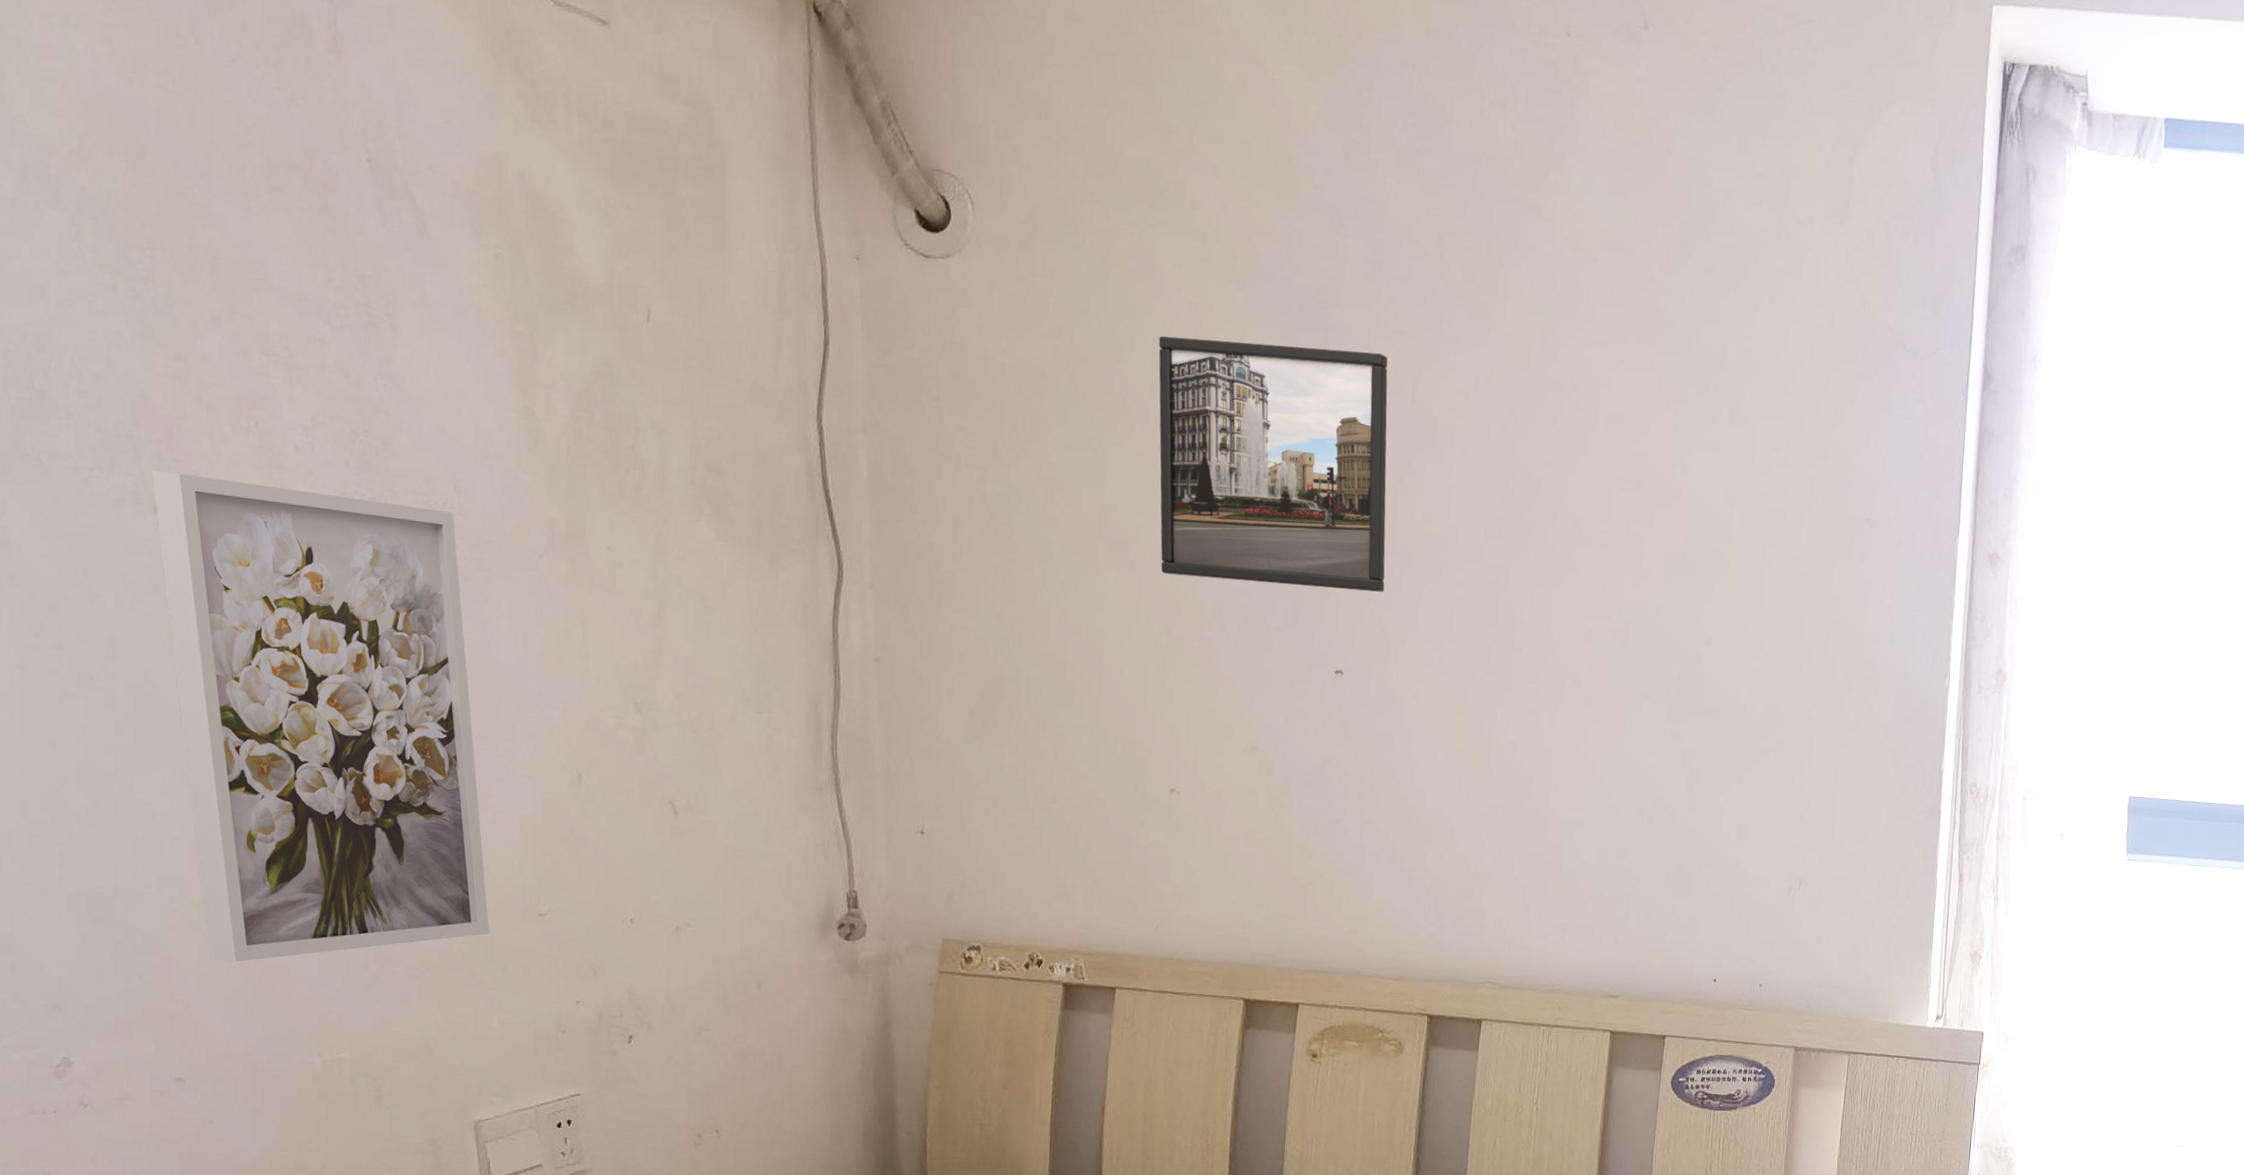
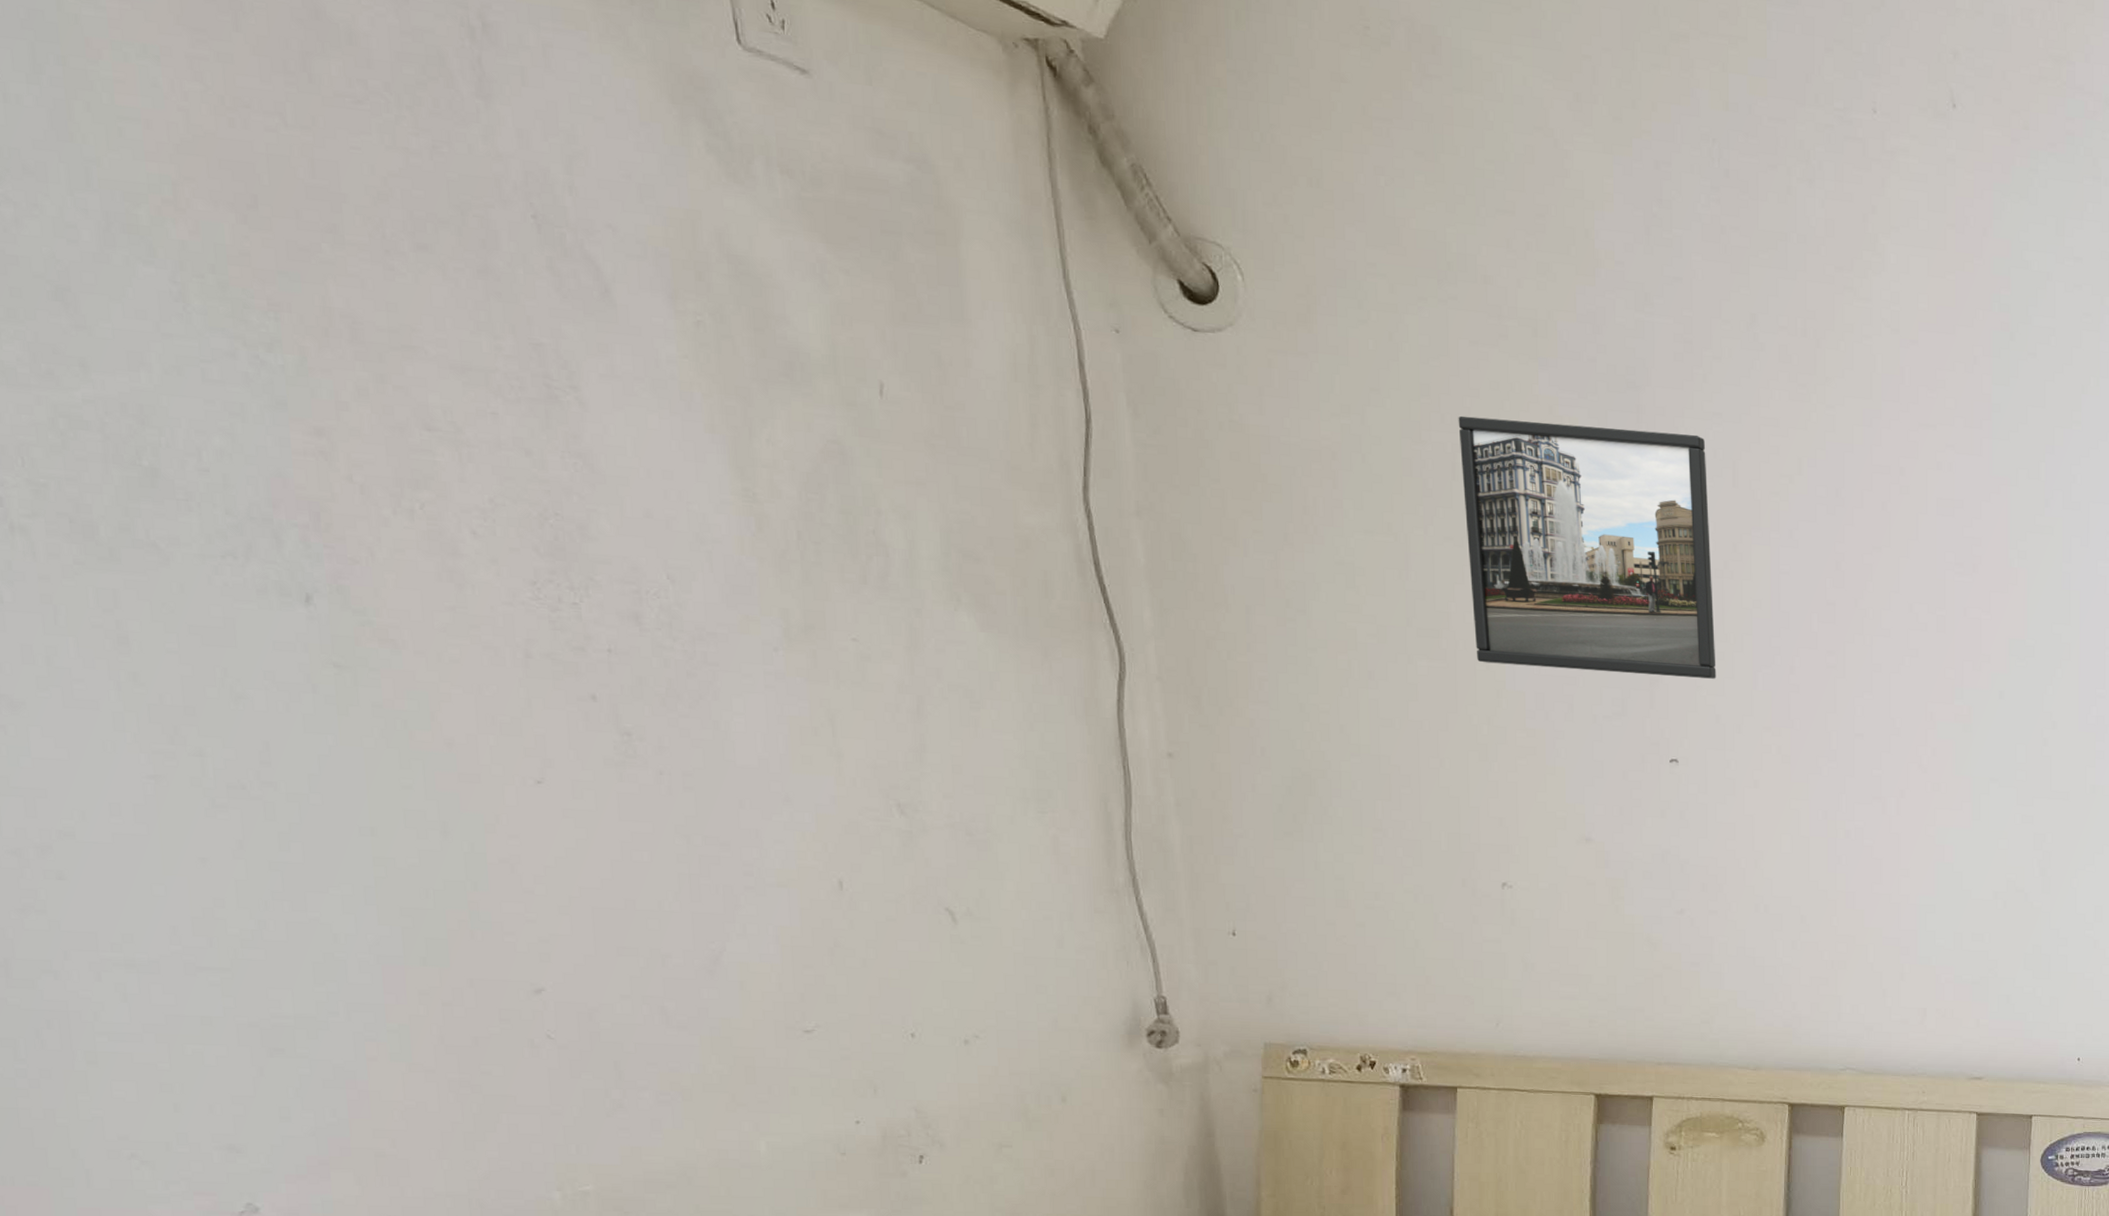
wall art: present [151,470,490,962] -> none [298,557,749,1093]

